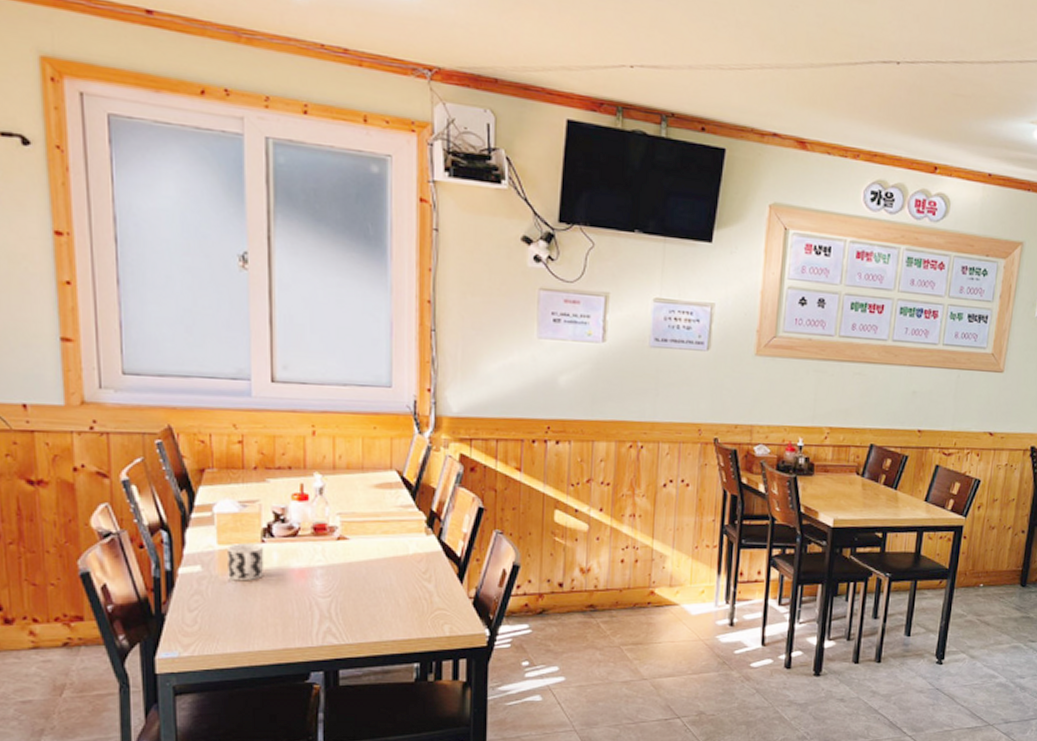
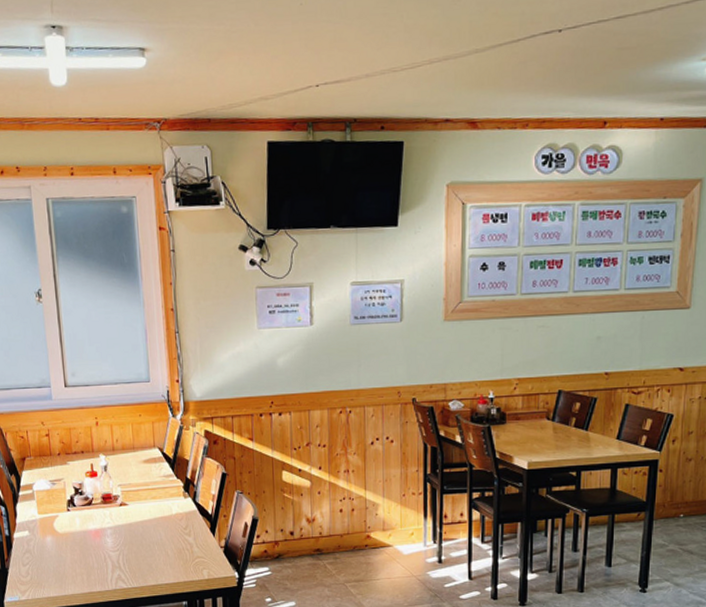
cup: present [227,542,265,581] -> none [45,512,71,542]

